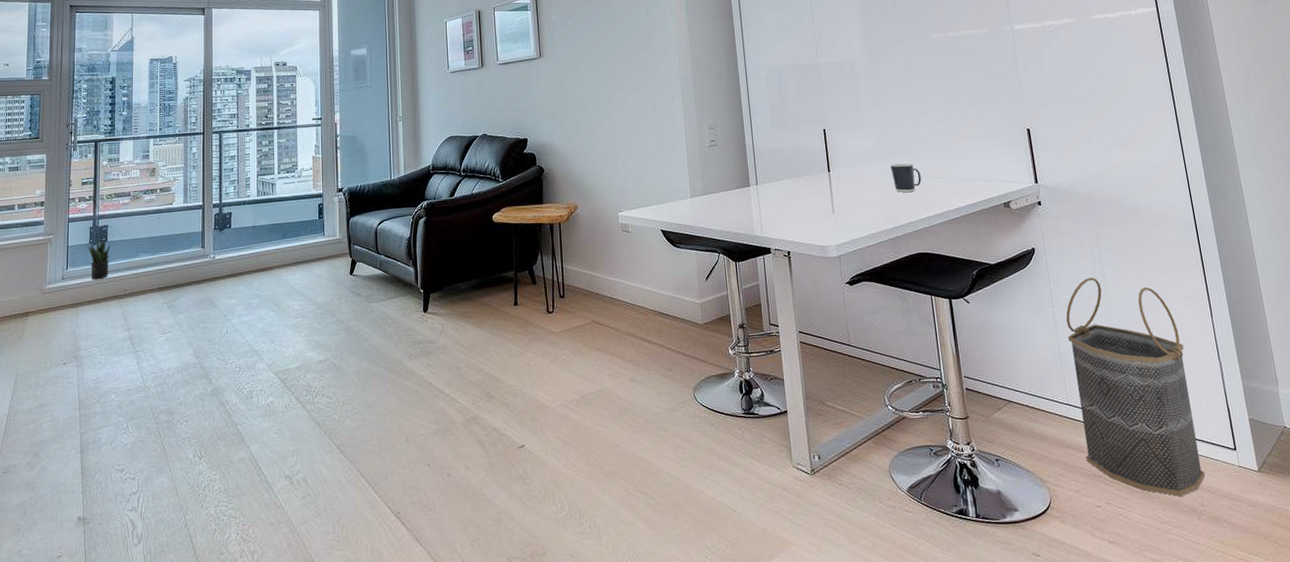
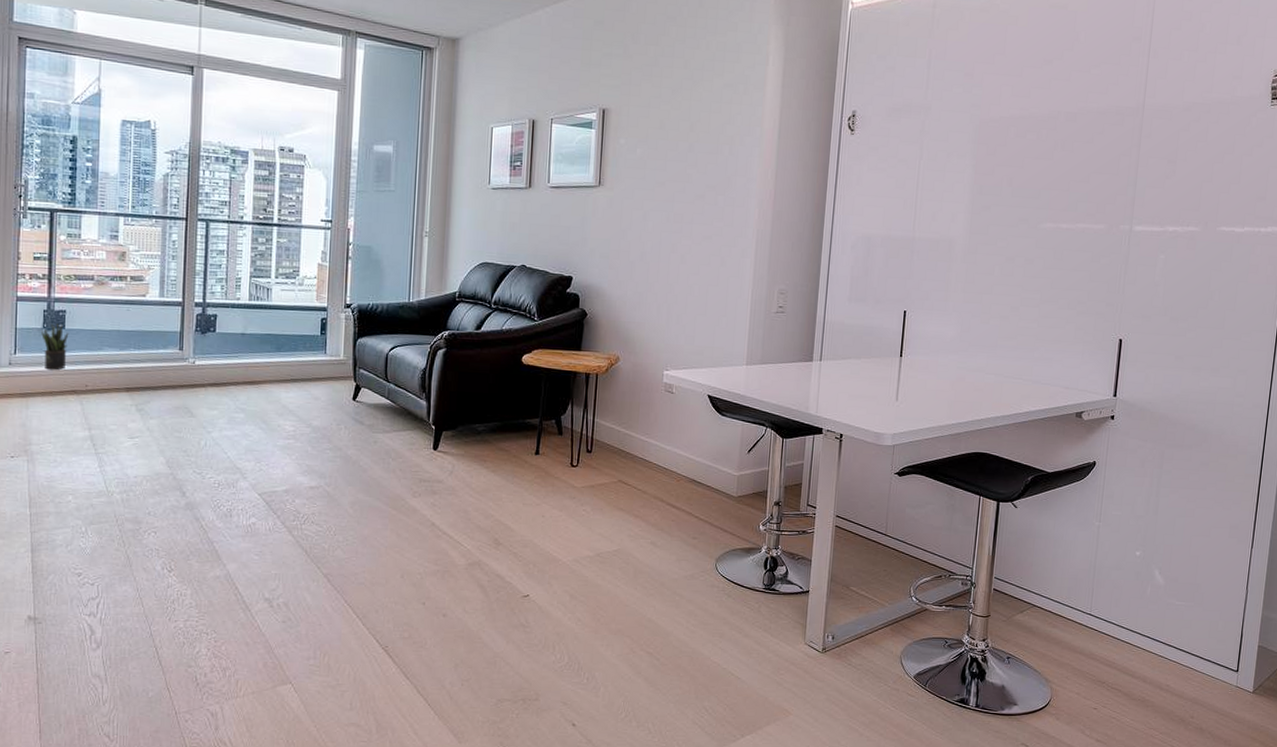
mug: present [890,163,922,192] -> none [966,357,997,389]
basket: present [1066,277,1205,497] -> none [1094,496,1217,707]

